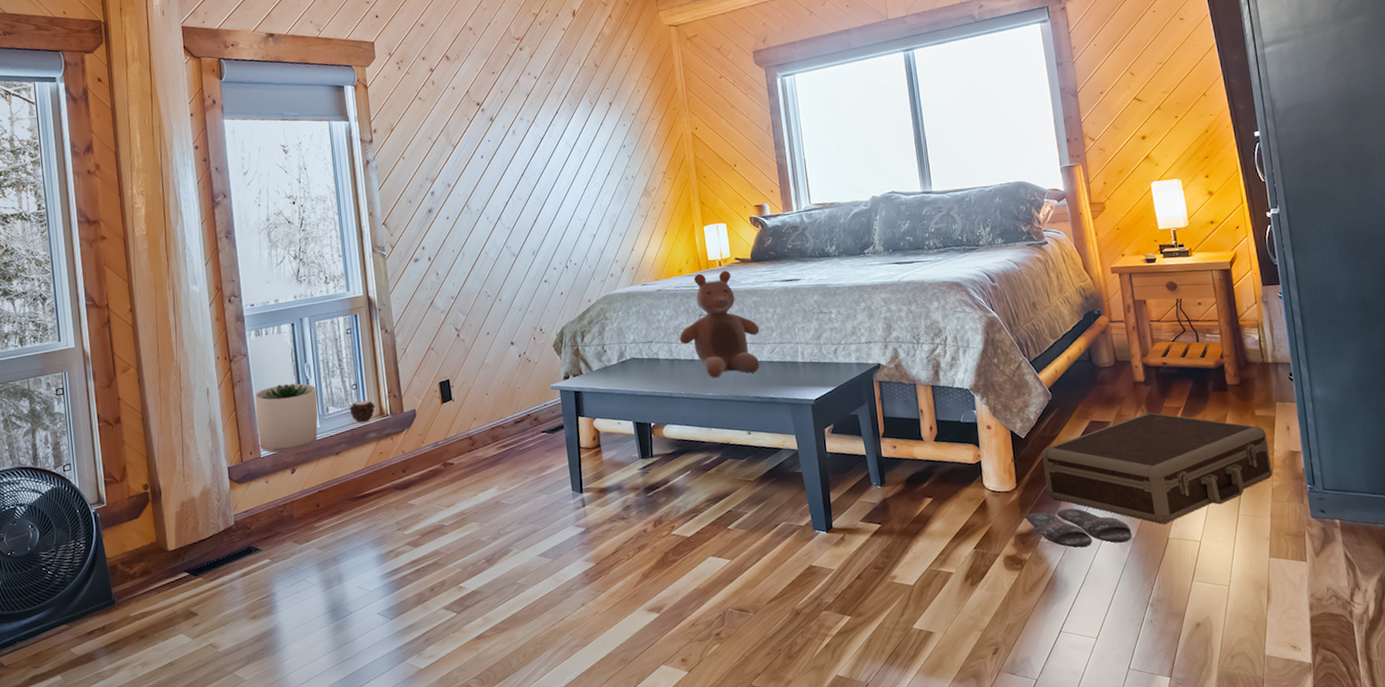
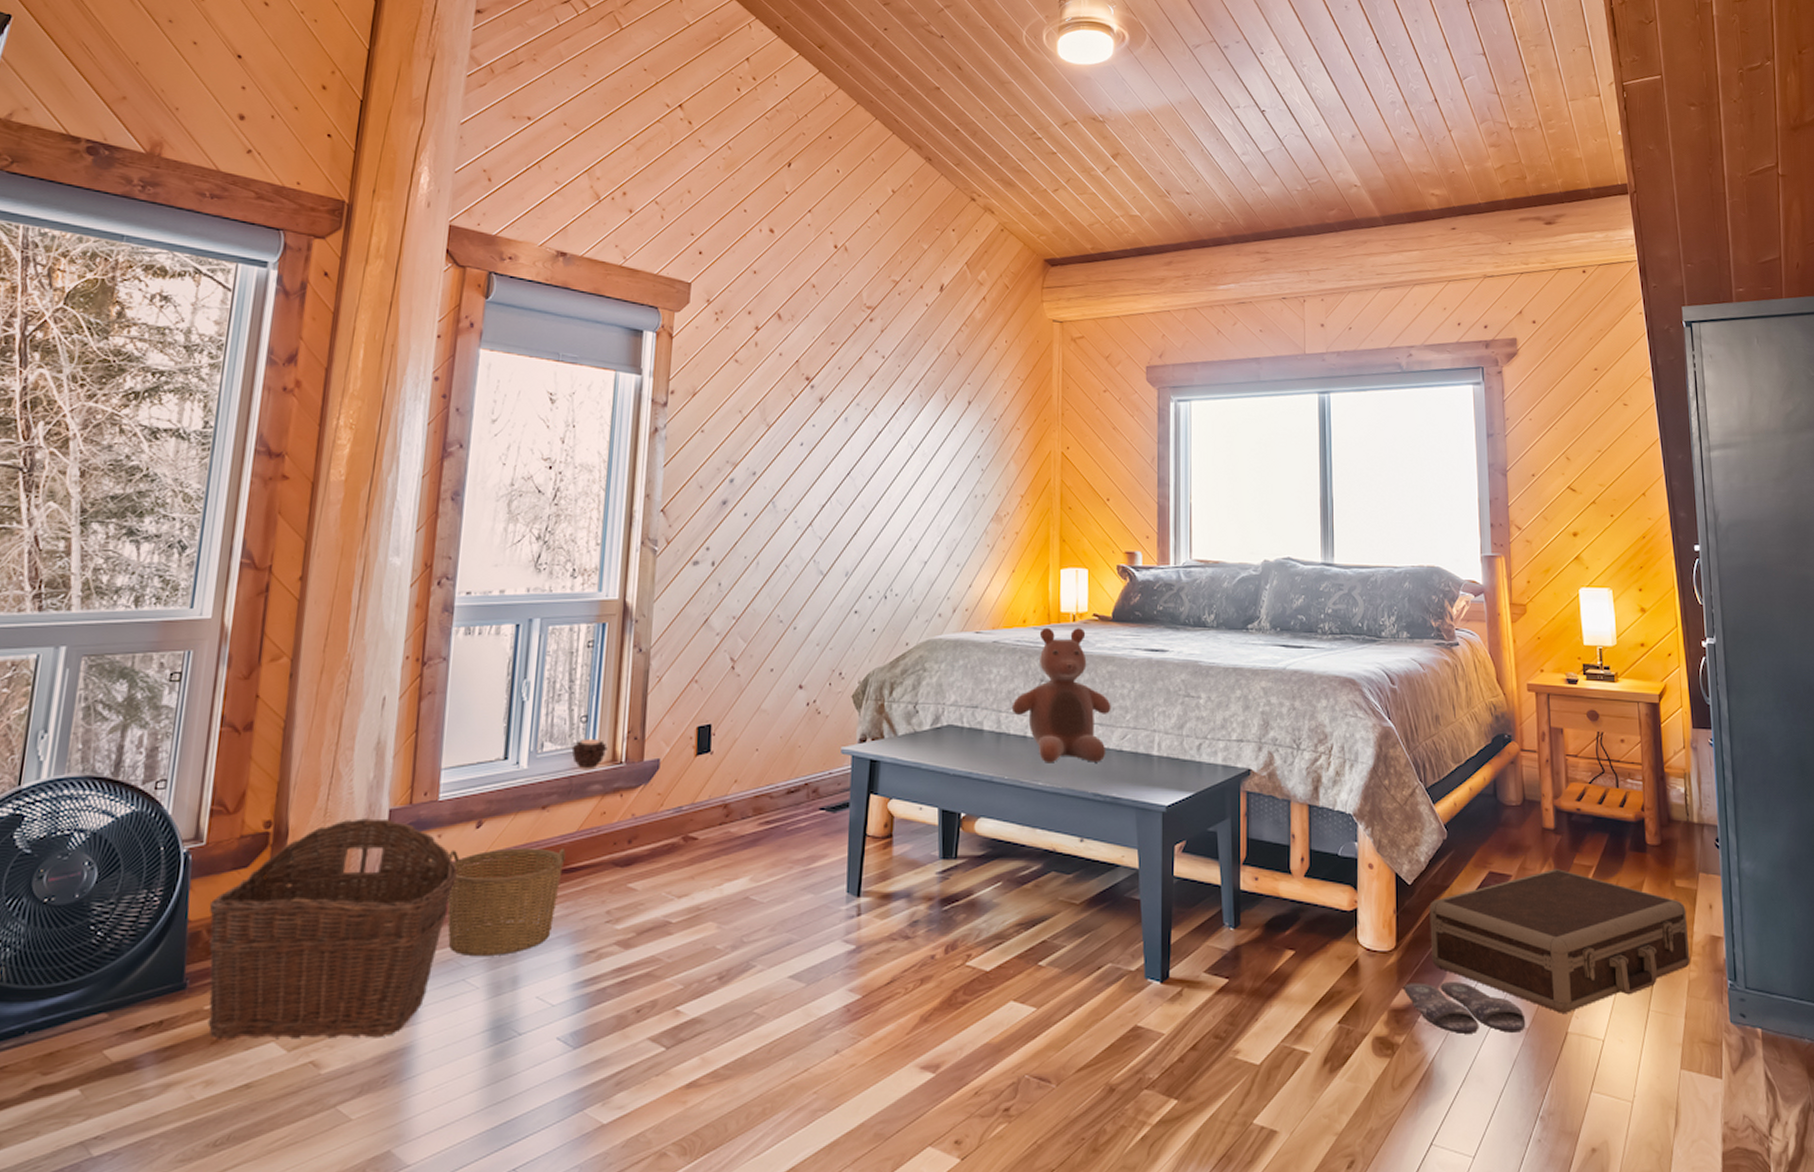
wicker basket: none [118,474,285,635] -> present [207,818,457,1040]
planter: present [254,383,318,454] -> none [439,703,534,798]
basket: none [276,481,360,563] -> present [447,848,566,956]

